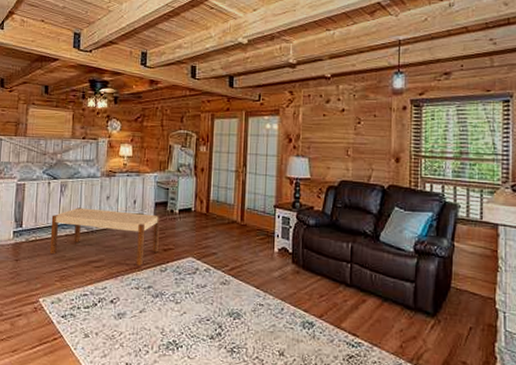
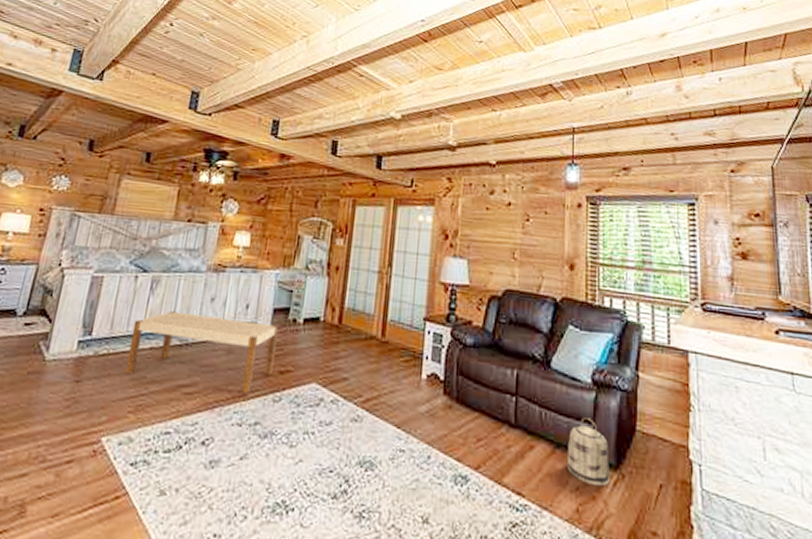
basket: none [392,278,428,329] -> present [566,417,610,487]

